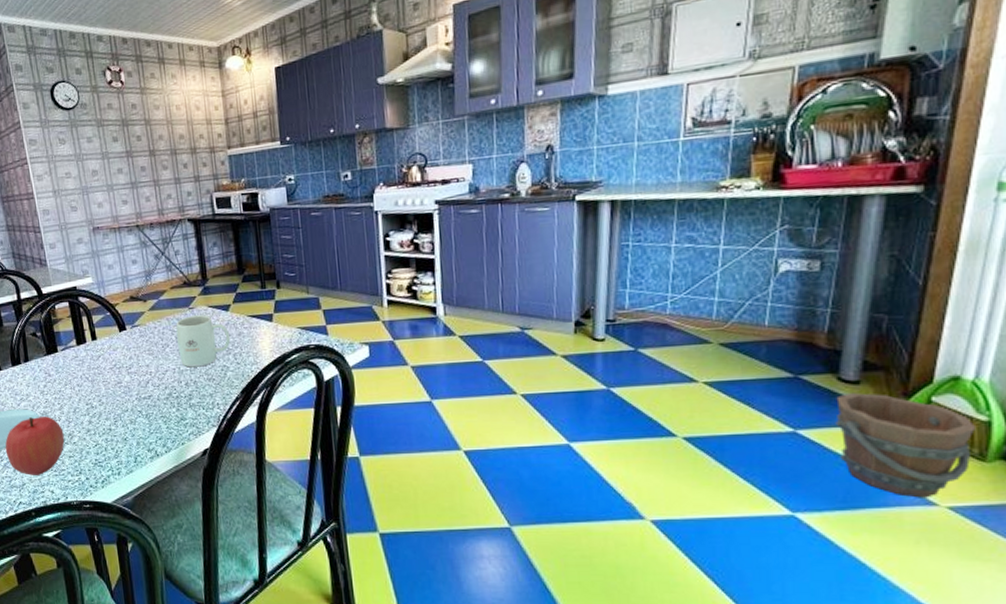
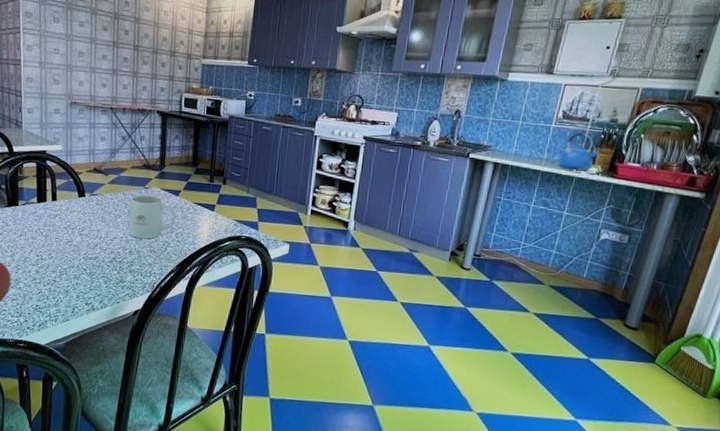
kettle: none [698,139,755,191] -> present [558,132,600,172]
bucket: present [835,393,977,498] -> none [615,336,705,419]

